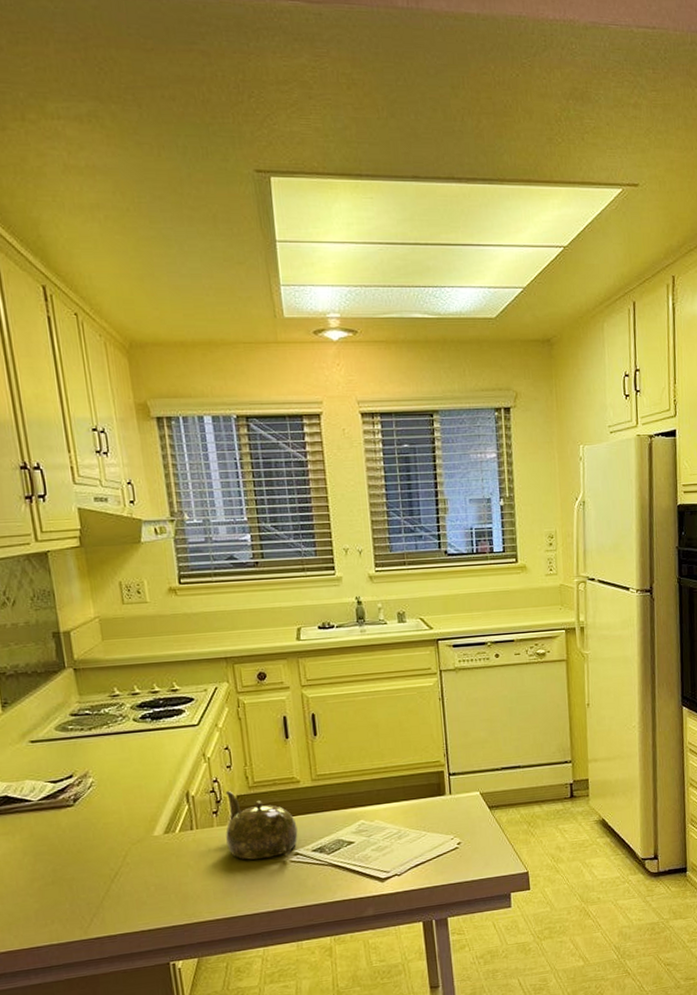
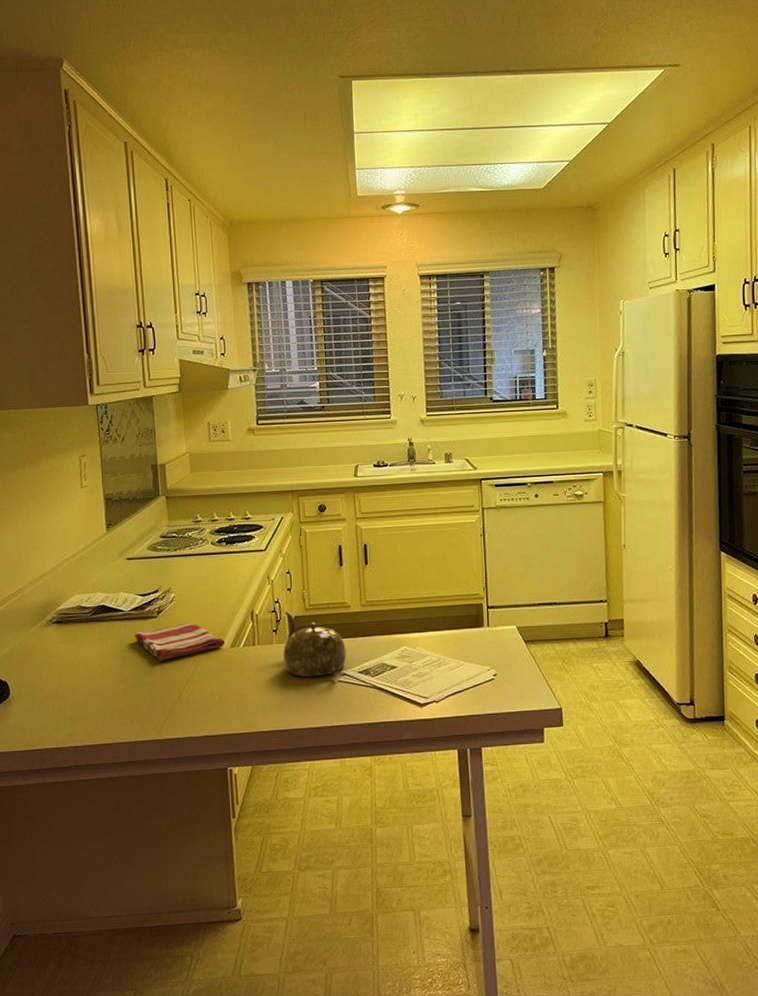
dish towel: none [47,809,158,854] -> present [134,623,225,661]

